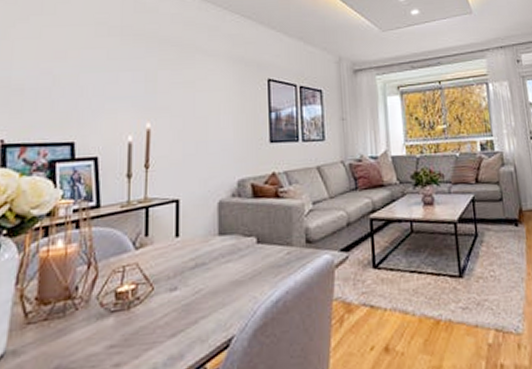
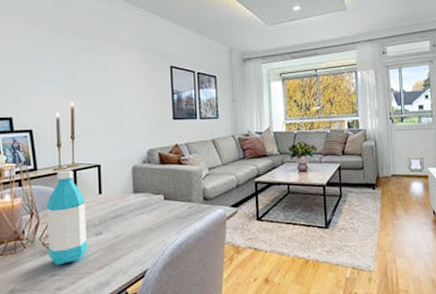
water bottle: none [107,206,159,333] -> present [46,170,88,266]

